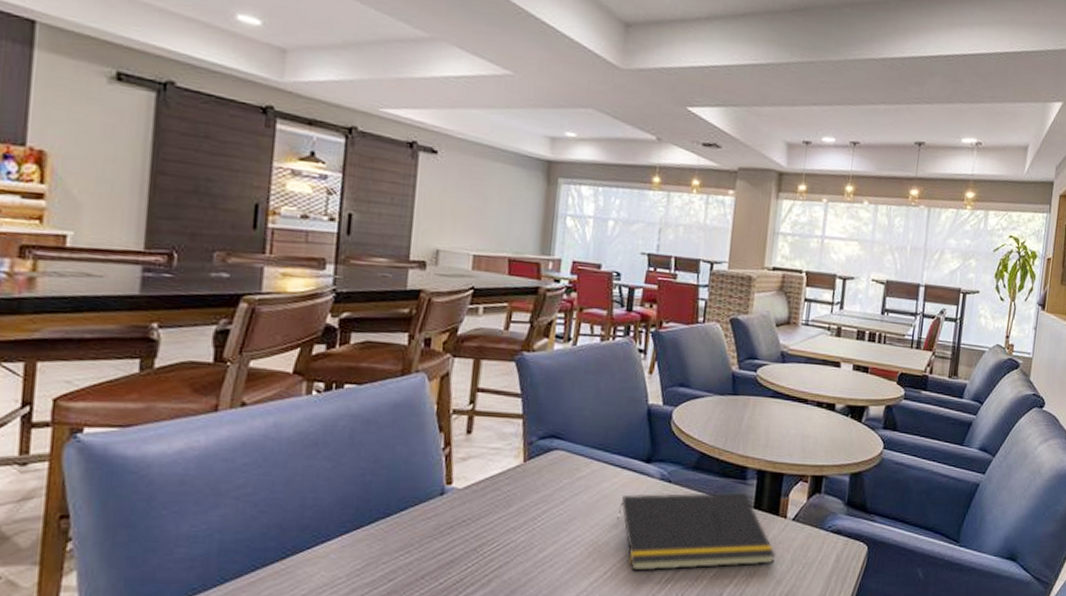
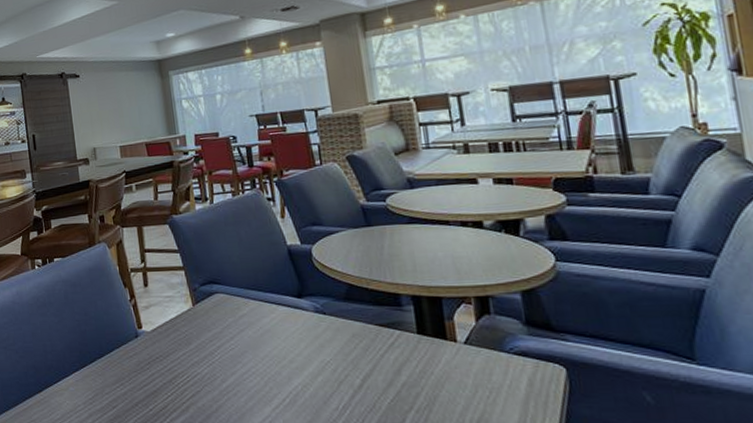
notepad: present [617,492,776,571] -> none [282,319,455,398]

